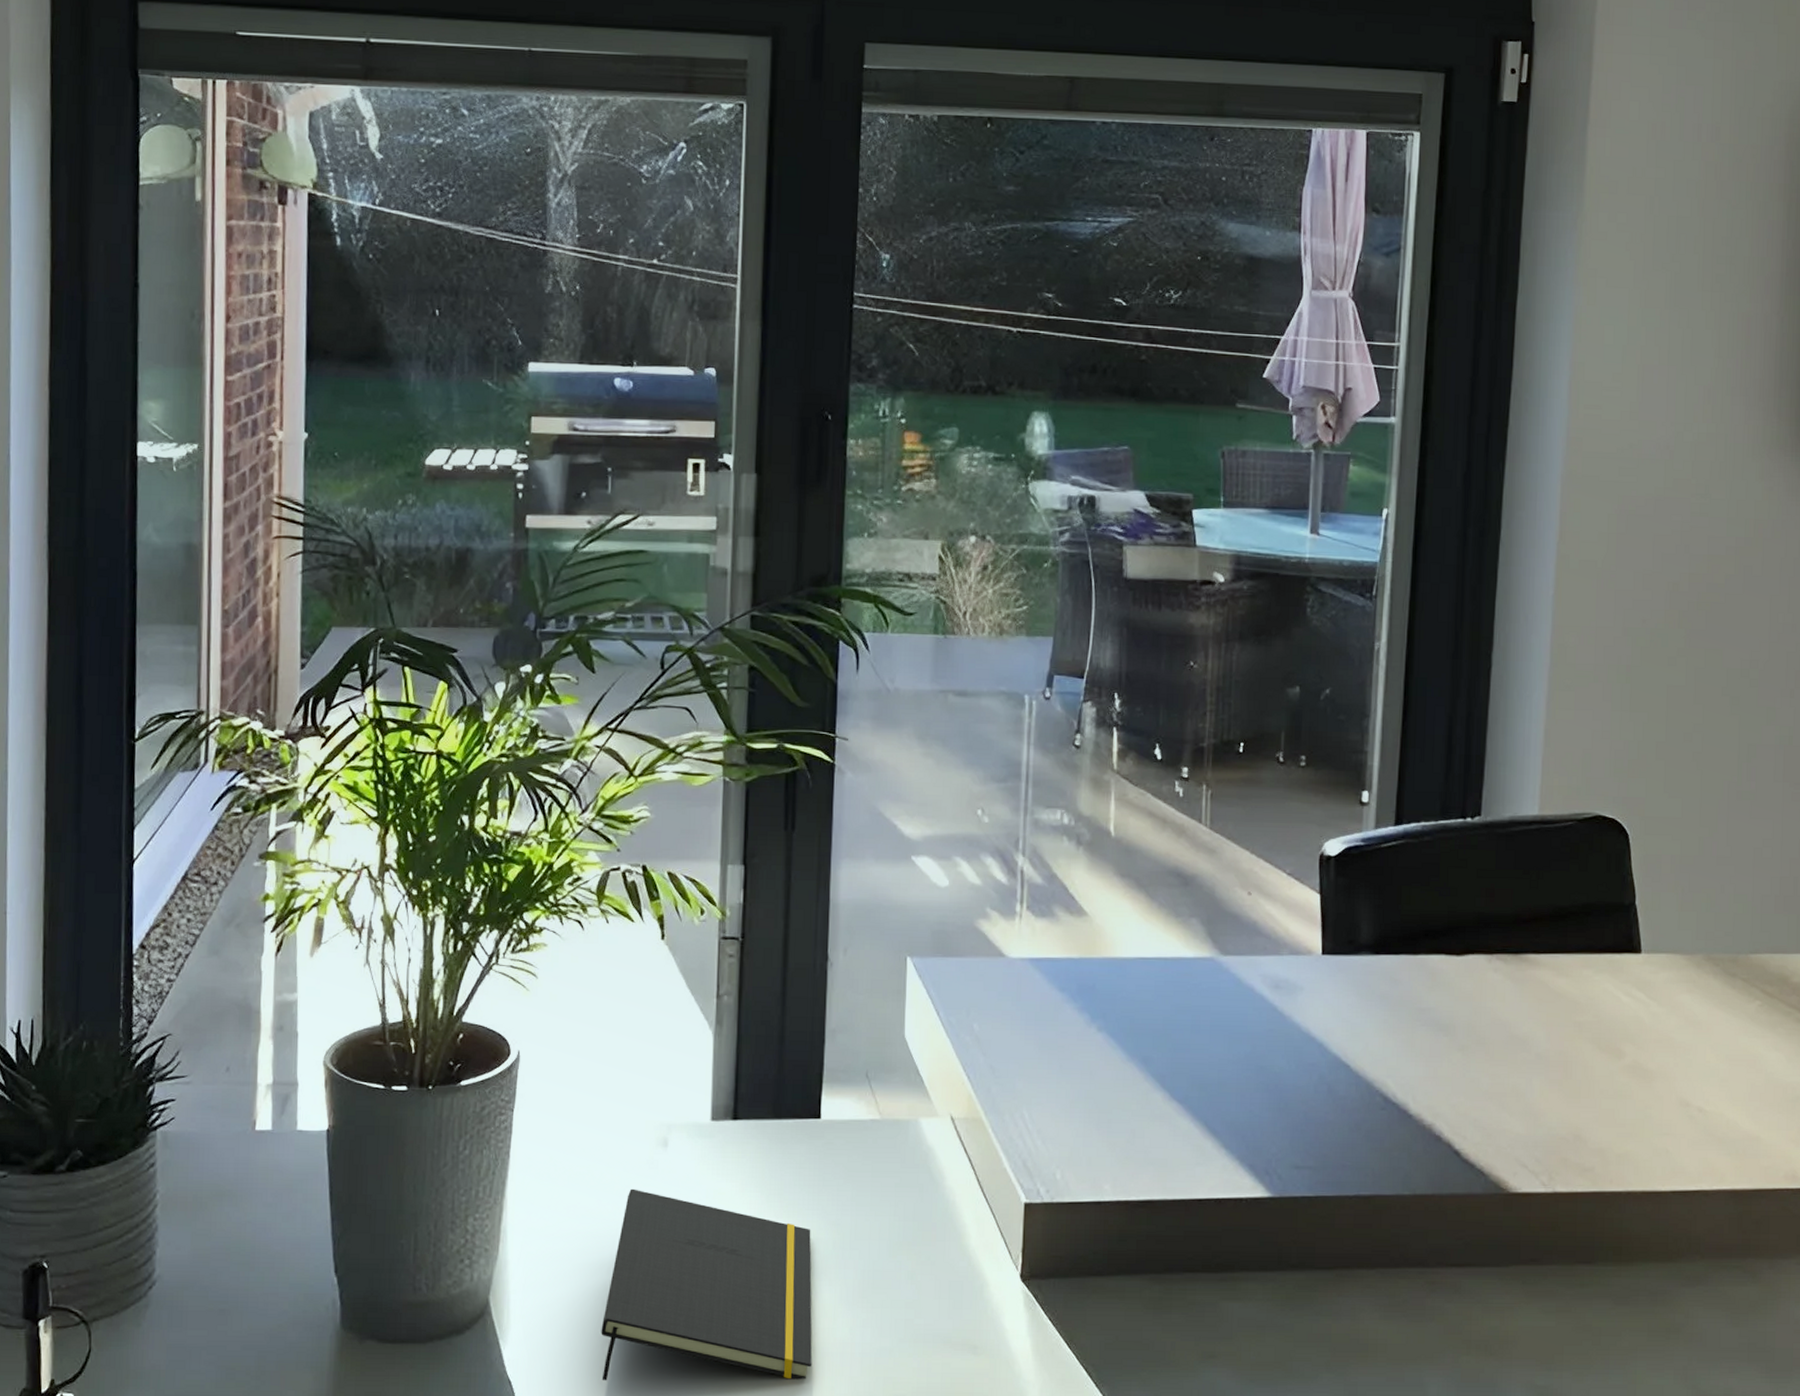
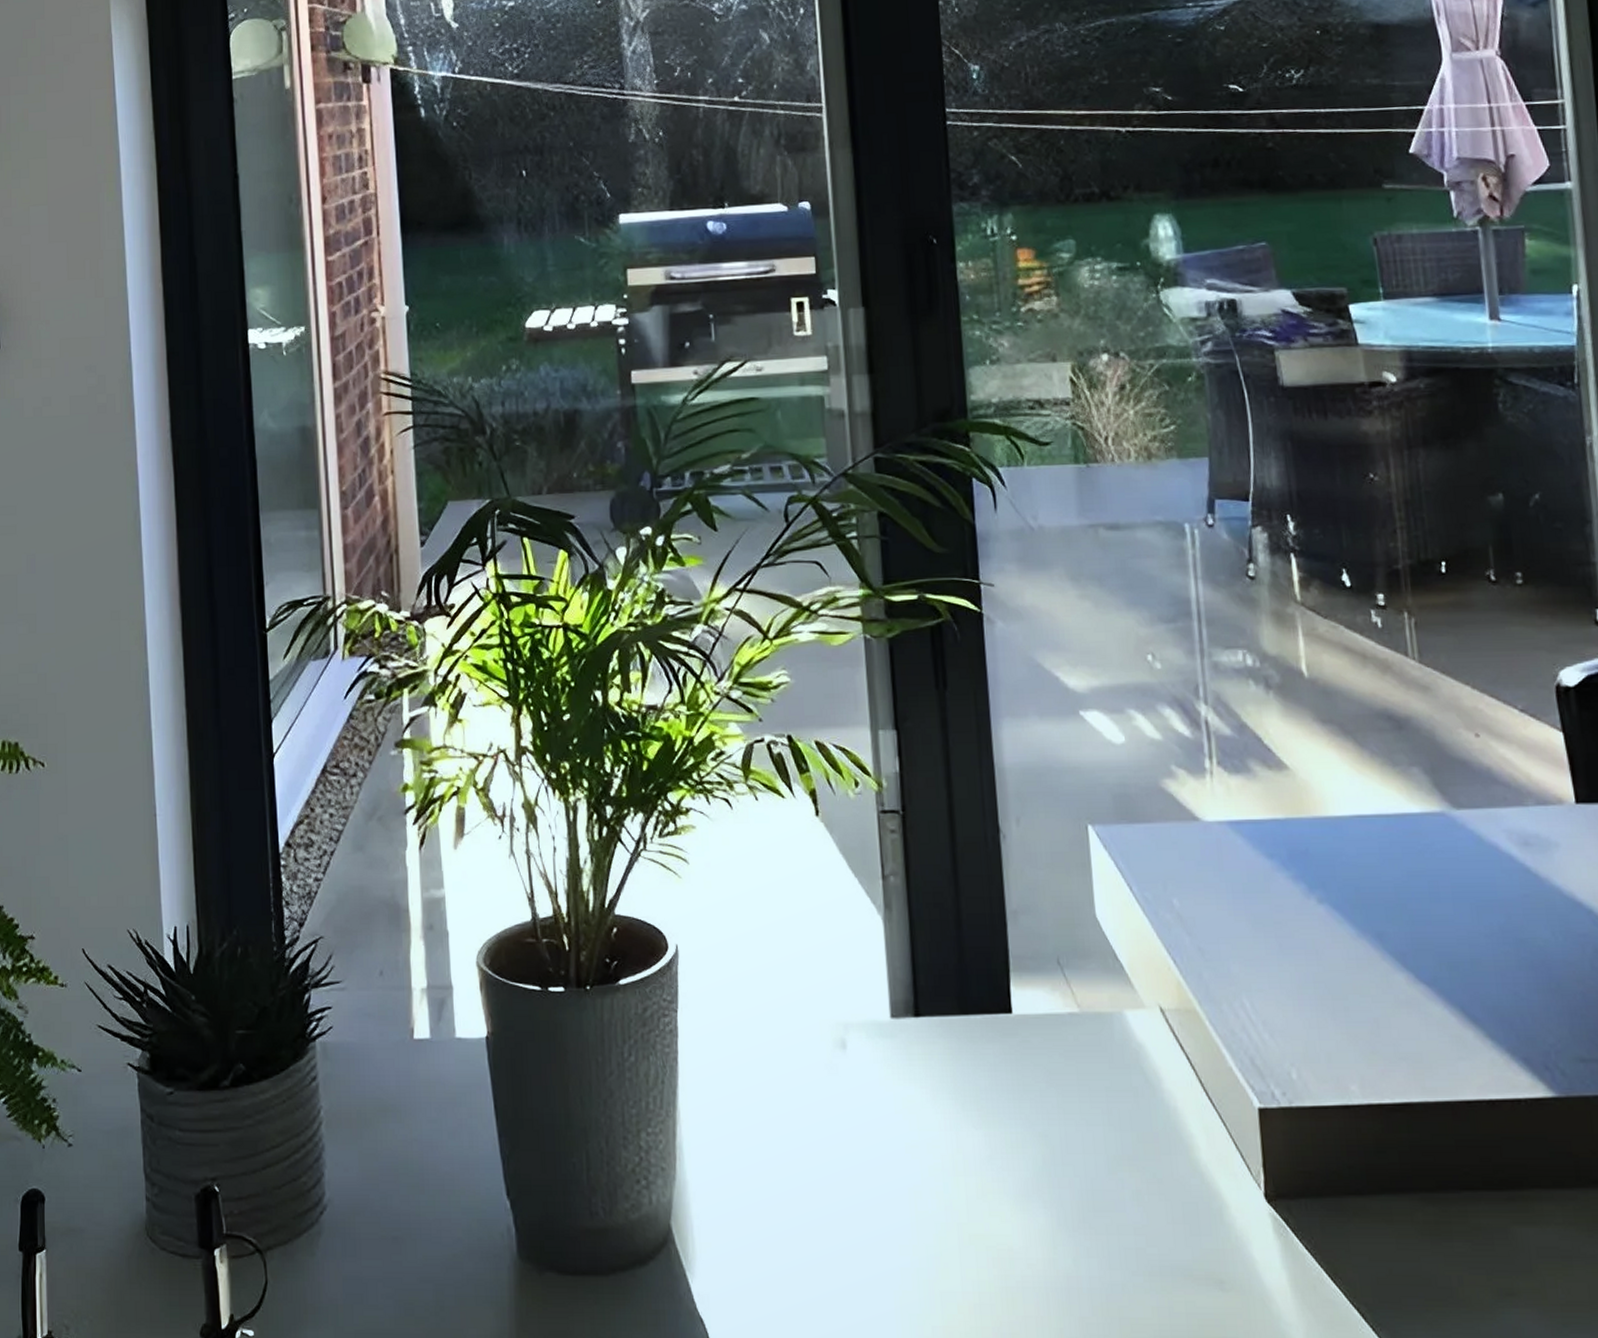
notepad: present [601,1188,812,1381] -> none [794,1097,1034,1320]

